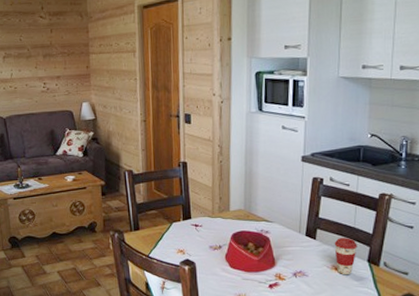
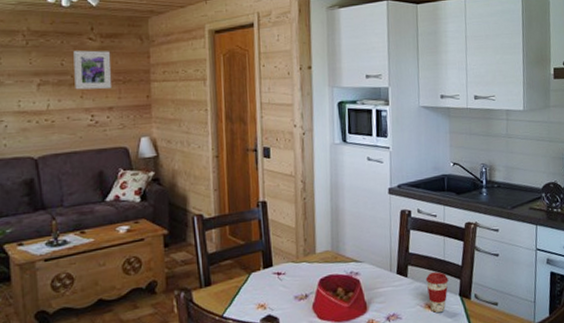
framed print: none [29,27,59,62] -> present [73,50,112,90]

